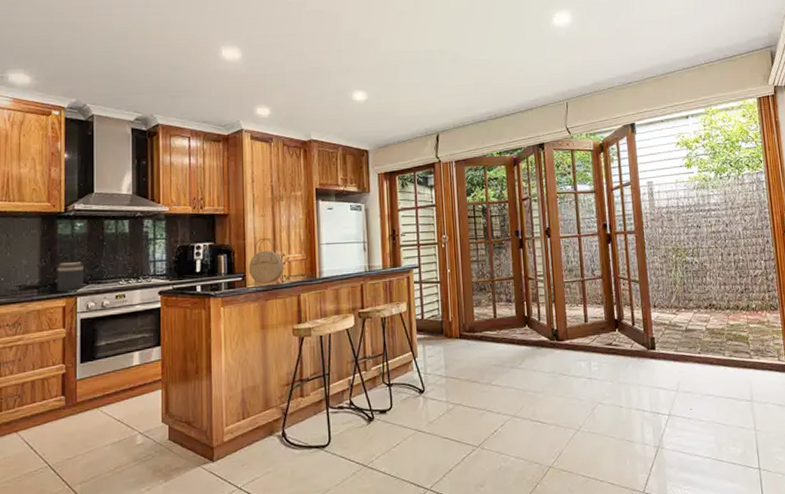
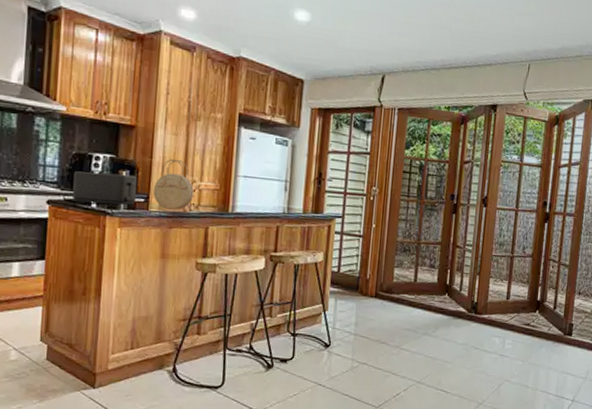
toaster: none [179,258,235,290] -> present [72,171,138,206]

